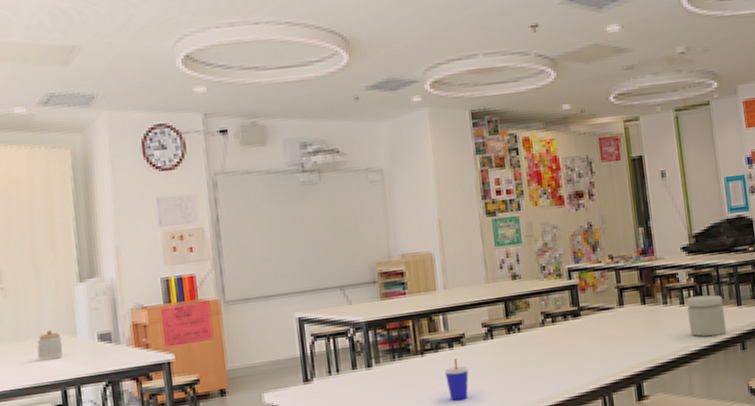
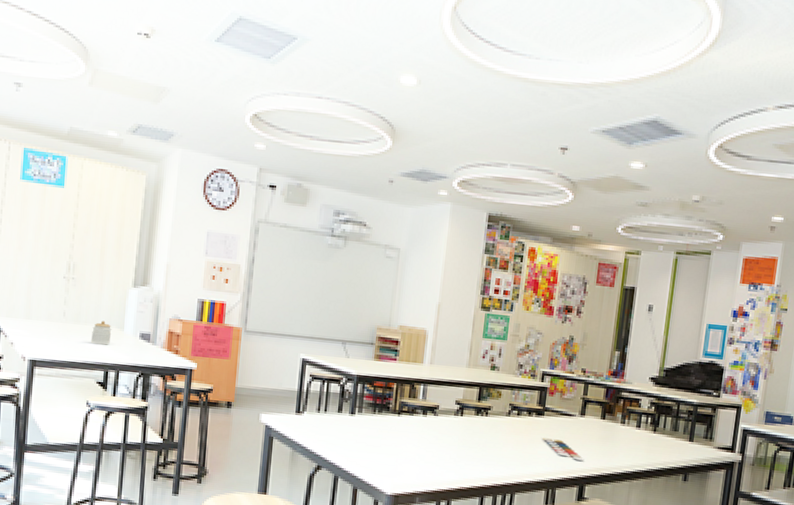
beverage cup: present [445,359,469,401] -> none [414,425,435,460]
paint palette: none [584,338,635,357] -> present [542,438,584,461]
jar: present [686,294,726,337] -> none [639,423,677,463]

